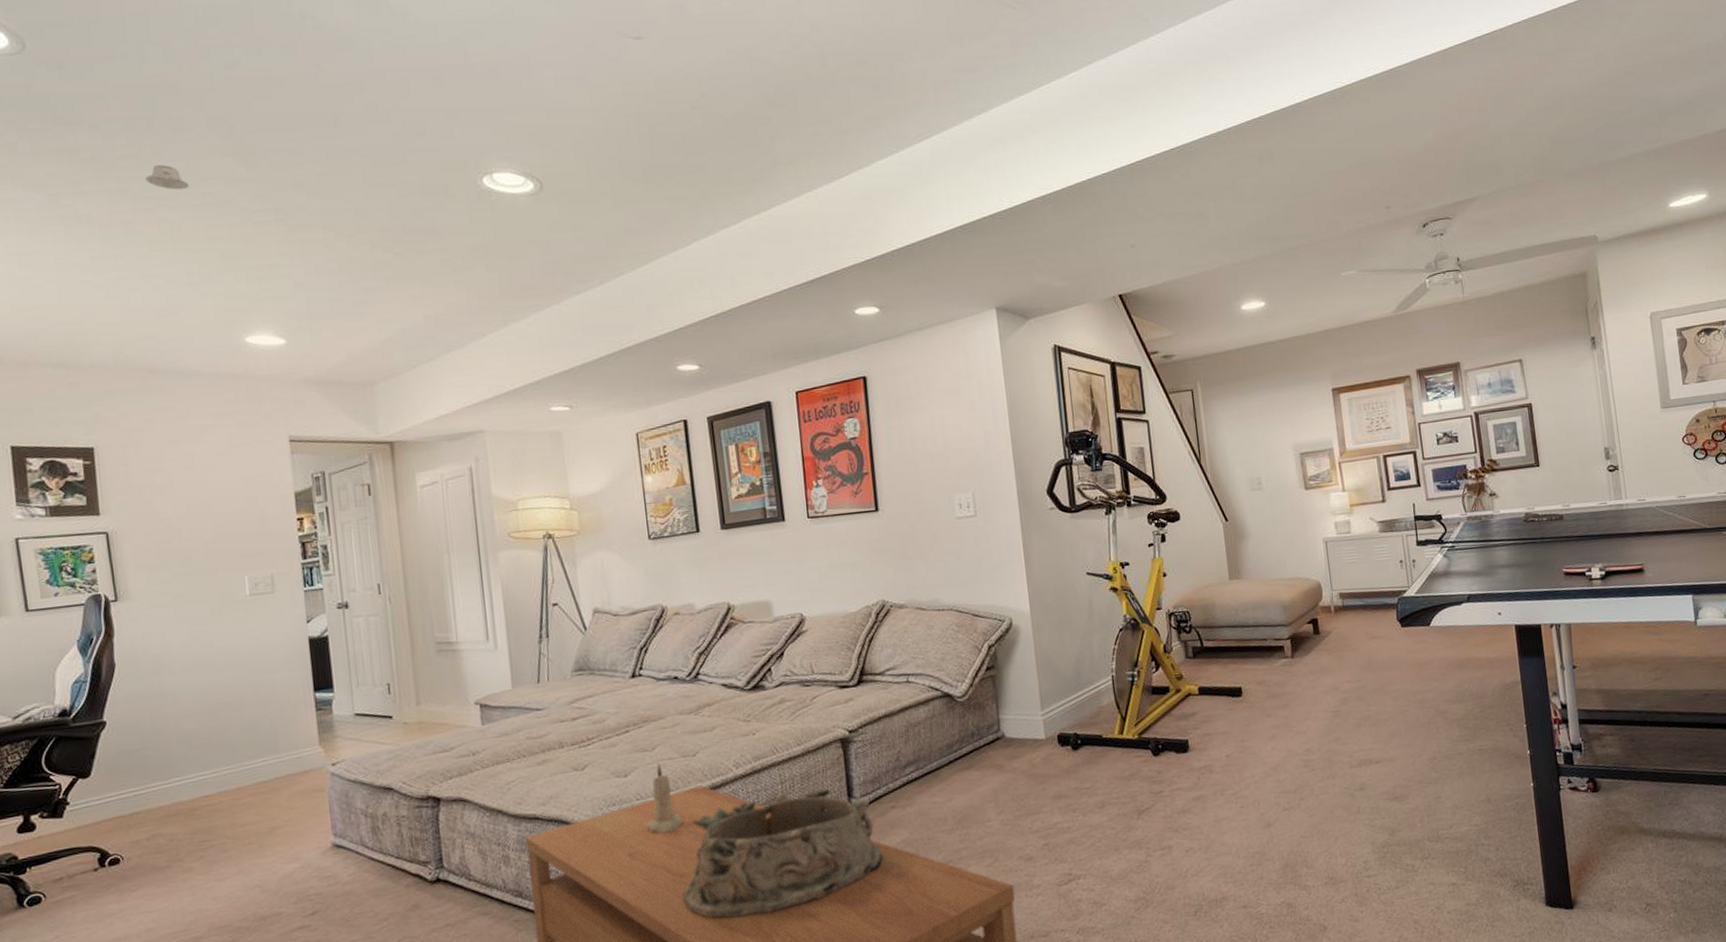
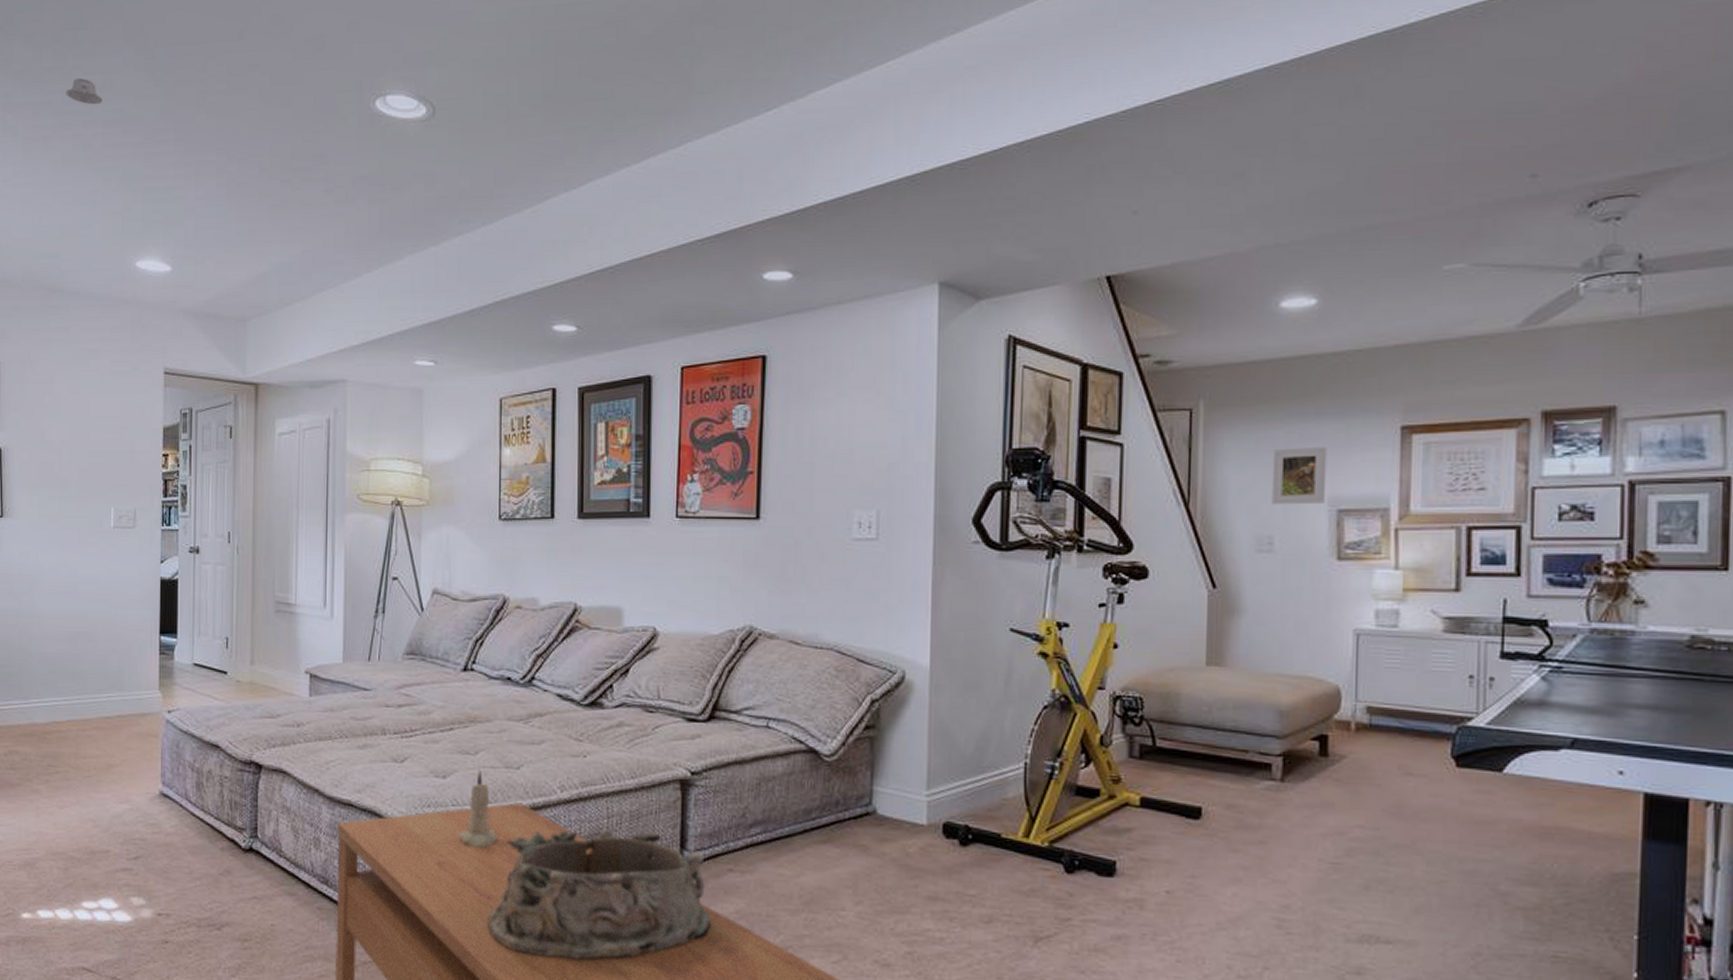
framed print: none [1252,408,1291,455] -> present [1271,446,1327,505]

